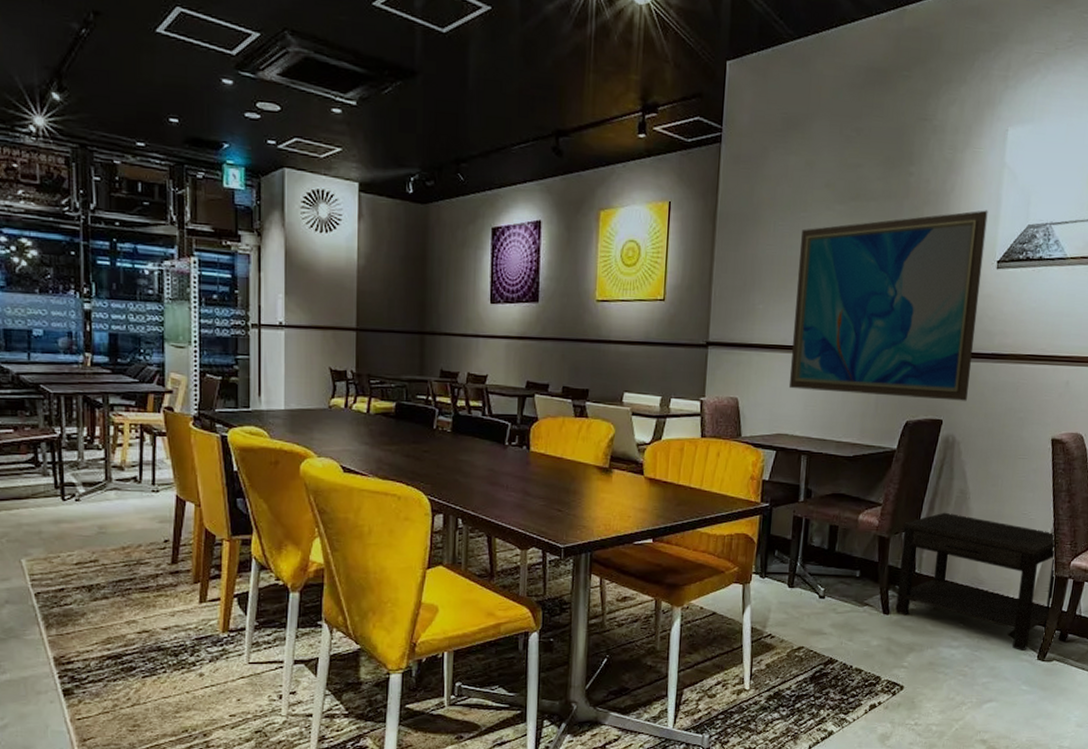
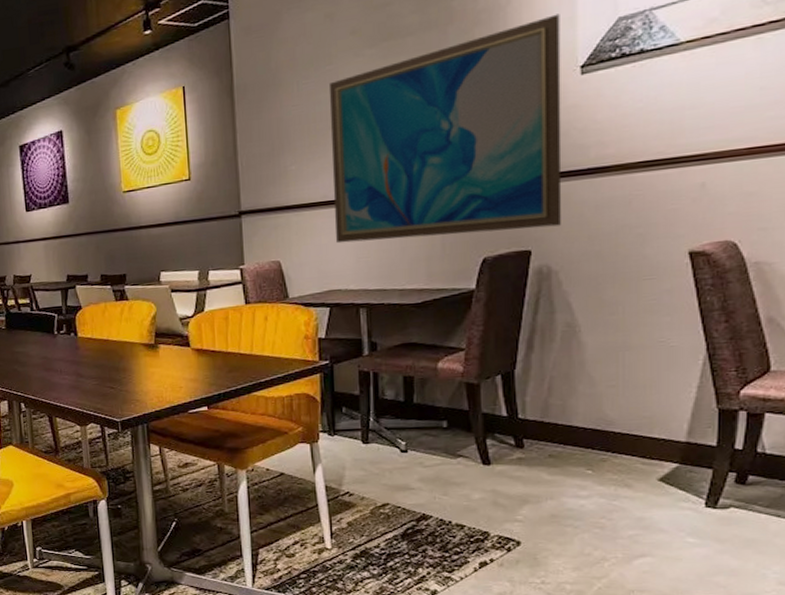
side table: present [895,512,1056,651] -> none [496,349,717,498]

